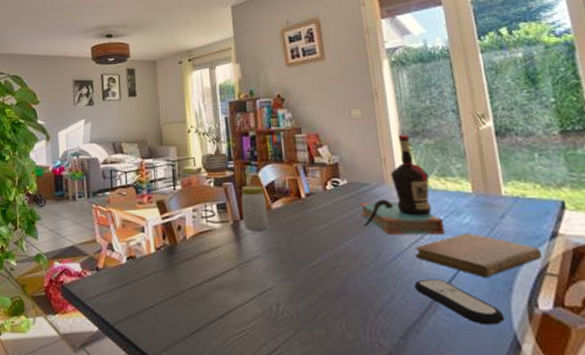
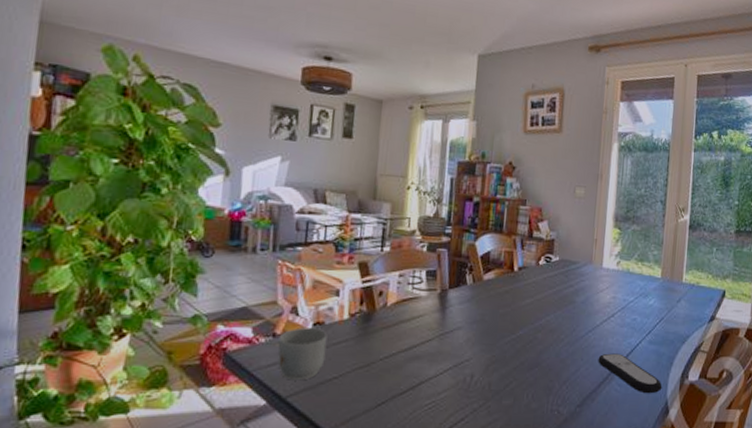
mug: none [101,262,141,310] -> present [277,327,328,381]
jar: present [241,185,268,230] -> none [451,253,479,301]
bottle: present [359,135,446,235] -> none [565,218,634,314]
notebook: present [414,232,543,278] -> none [604,313,701,354]

